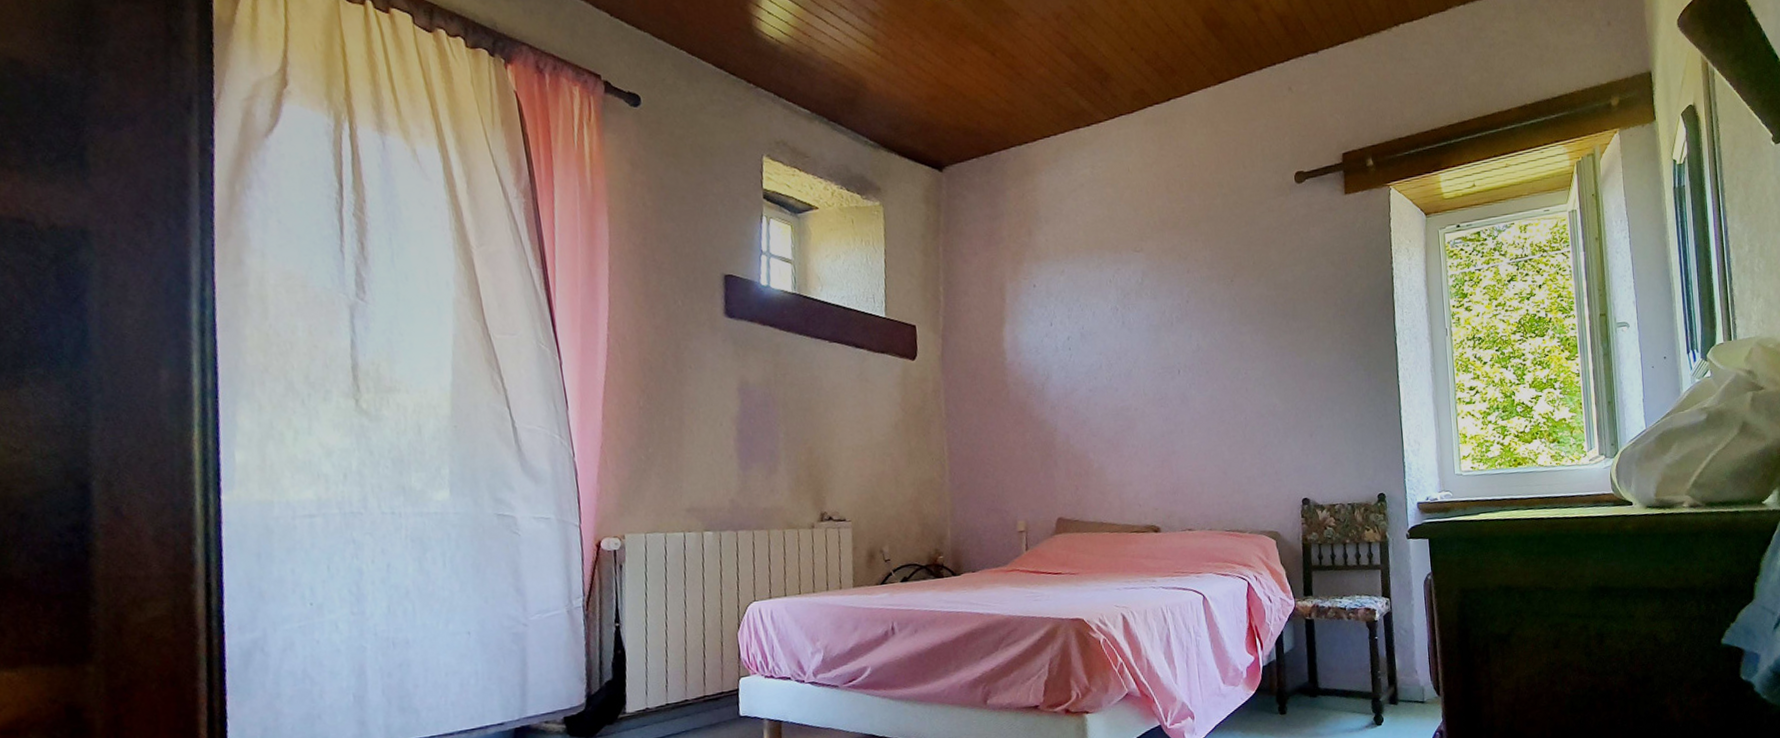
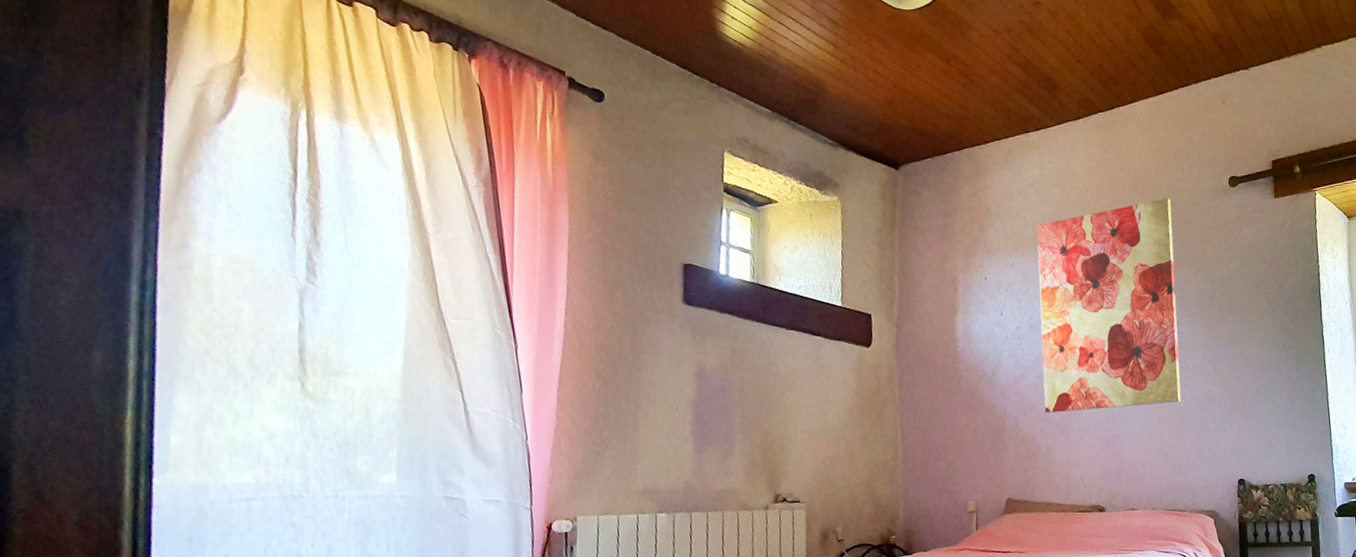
wall art: none [1087,197,1242,428] -> present [1036,198,1182,413]

